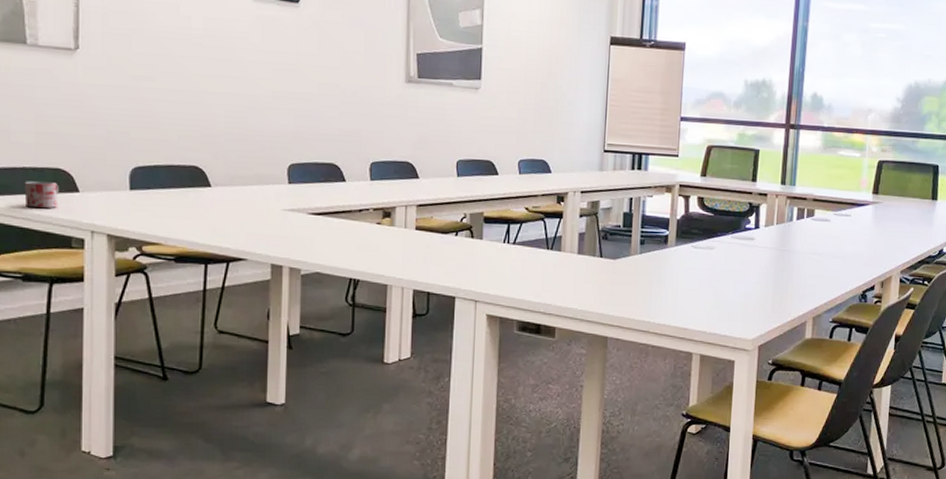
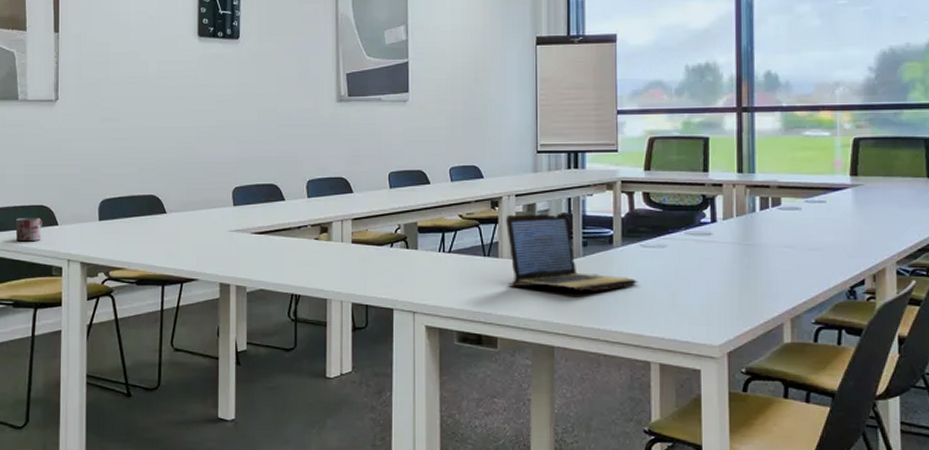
laptop: none [568,210,688,287] -> present [505,211,639,291]

